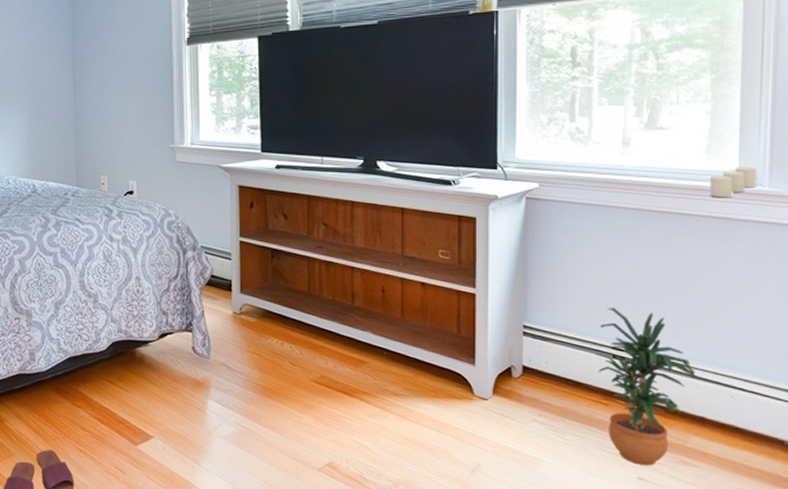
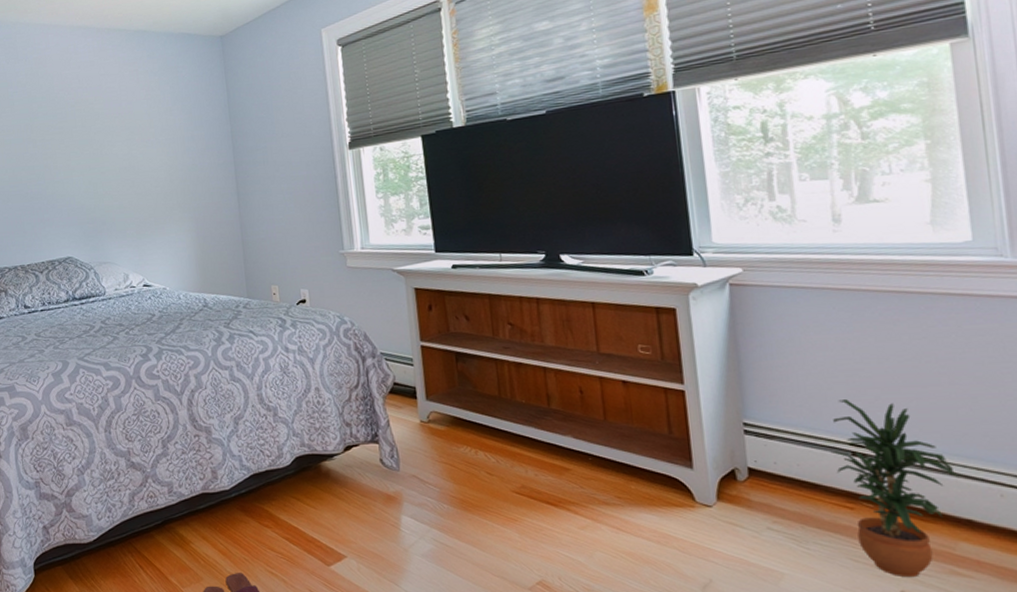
candle: present [710,166,758,198] -> none [940,236,998,273]

